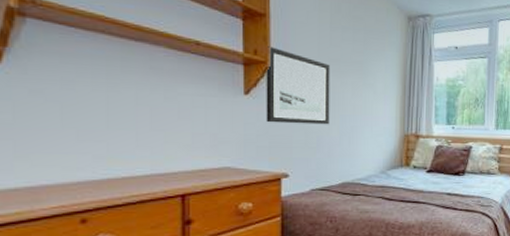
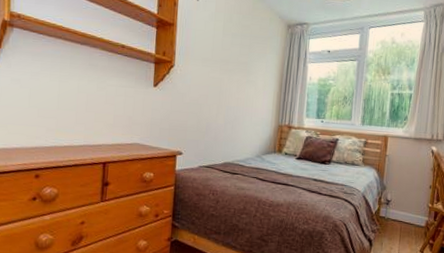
wall art: present [266,46,331,125] -> none [168,49,221,114]

